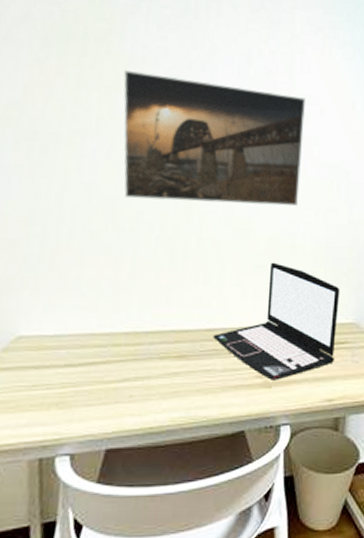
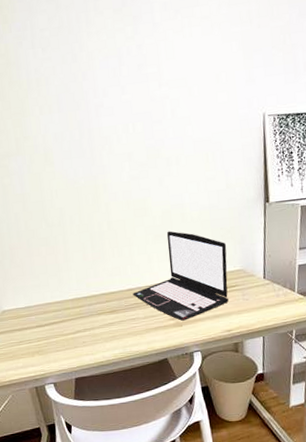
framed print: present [123,70,305,206] -> none [26,83,181,201]

